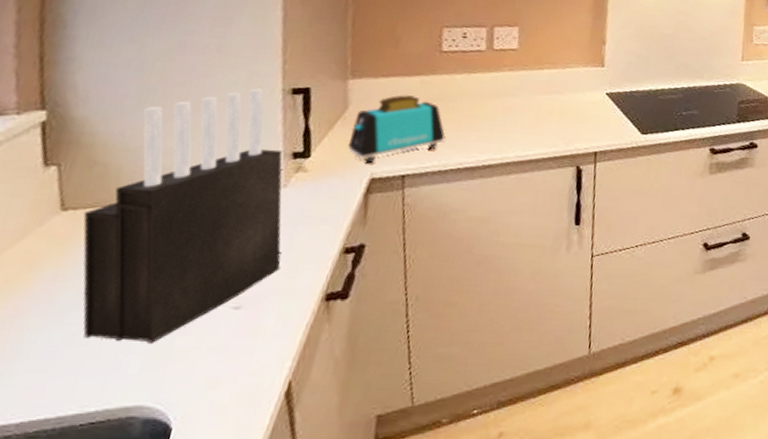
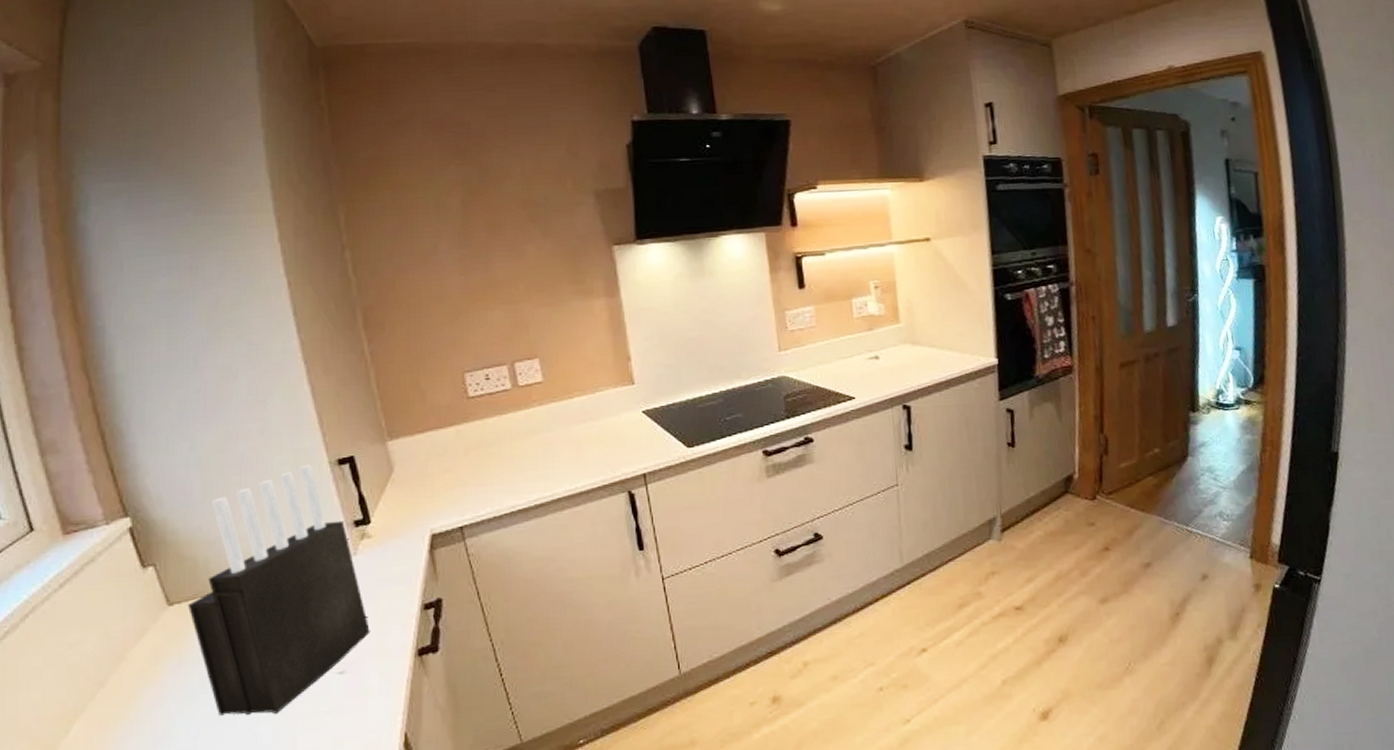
toaster: present [348,94,446,164] -> none [402,446,492,521]

